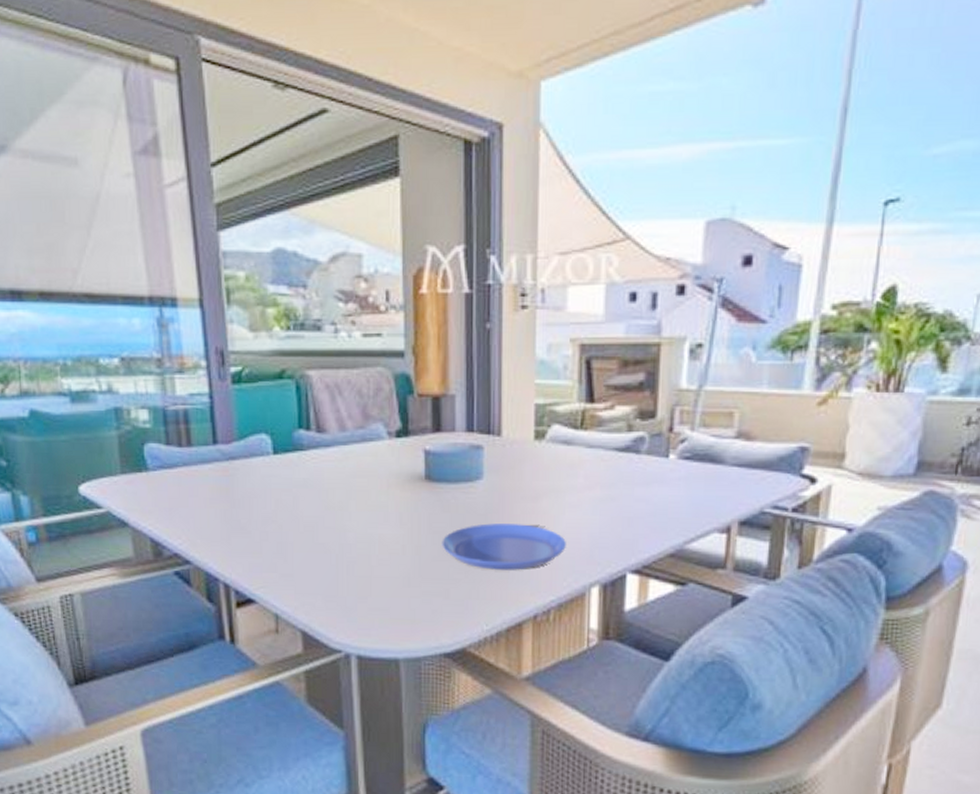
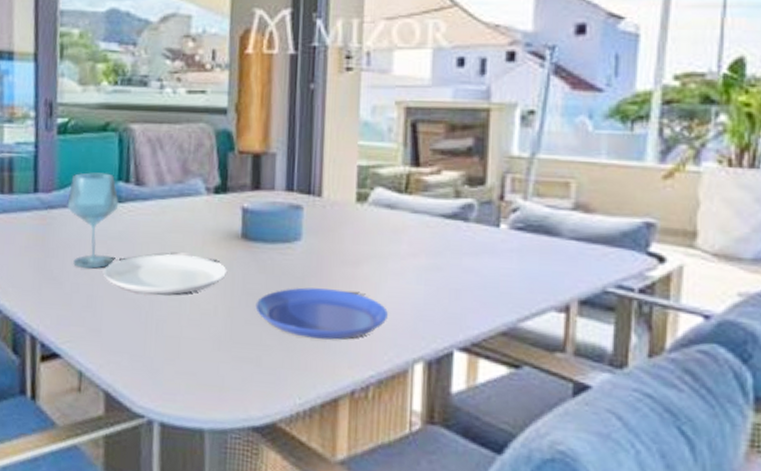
wine glass: none [248,421,301,518] -> present [67,172,119,269]
plate: none [290,499,412,538] -> present [103,254,226,295]

